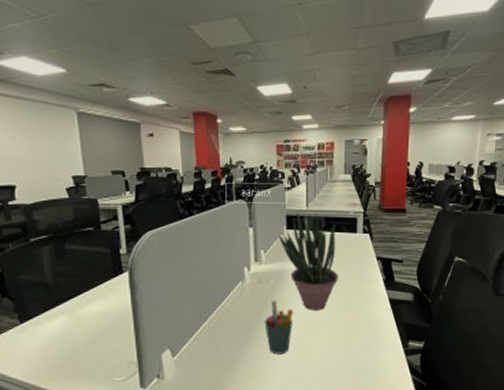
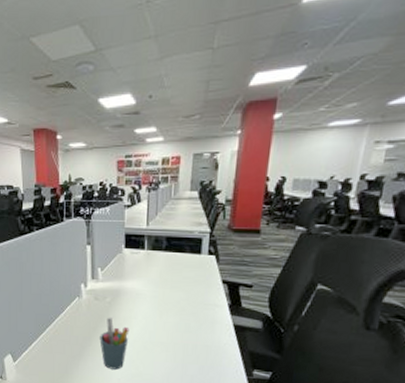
potted plant: present [279,212,338,311] -> none [116,231,178,331]
ceiling vent: present [391,29,452,58] -> none [256,13,338,55]

